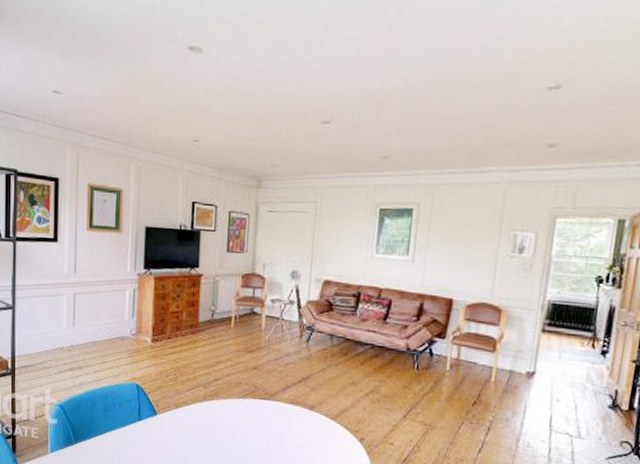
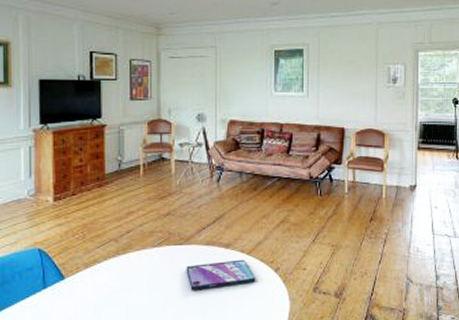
video game case: none [268,421,338,449] -> present [186,259,256,290]

